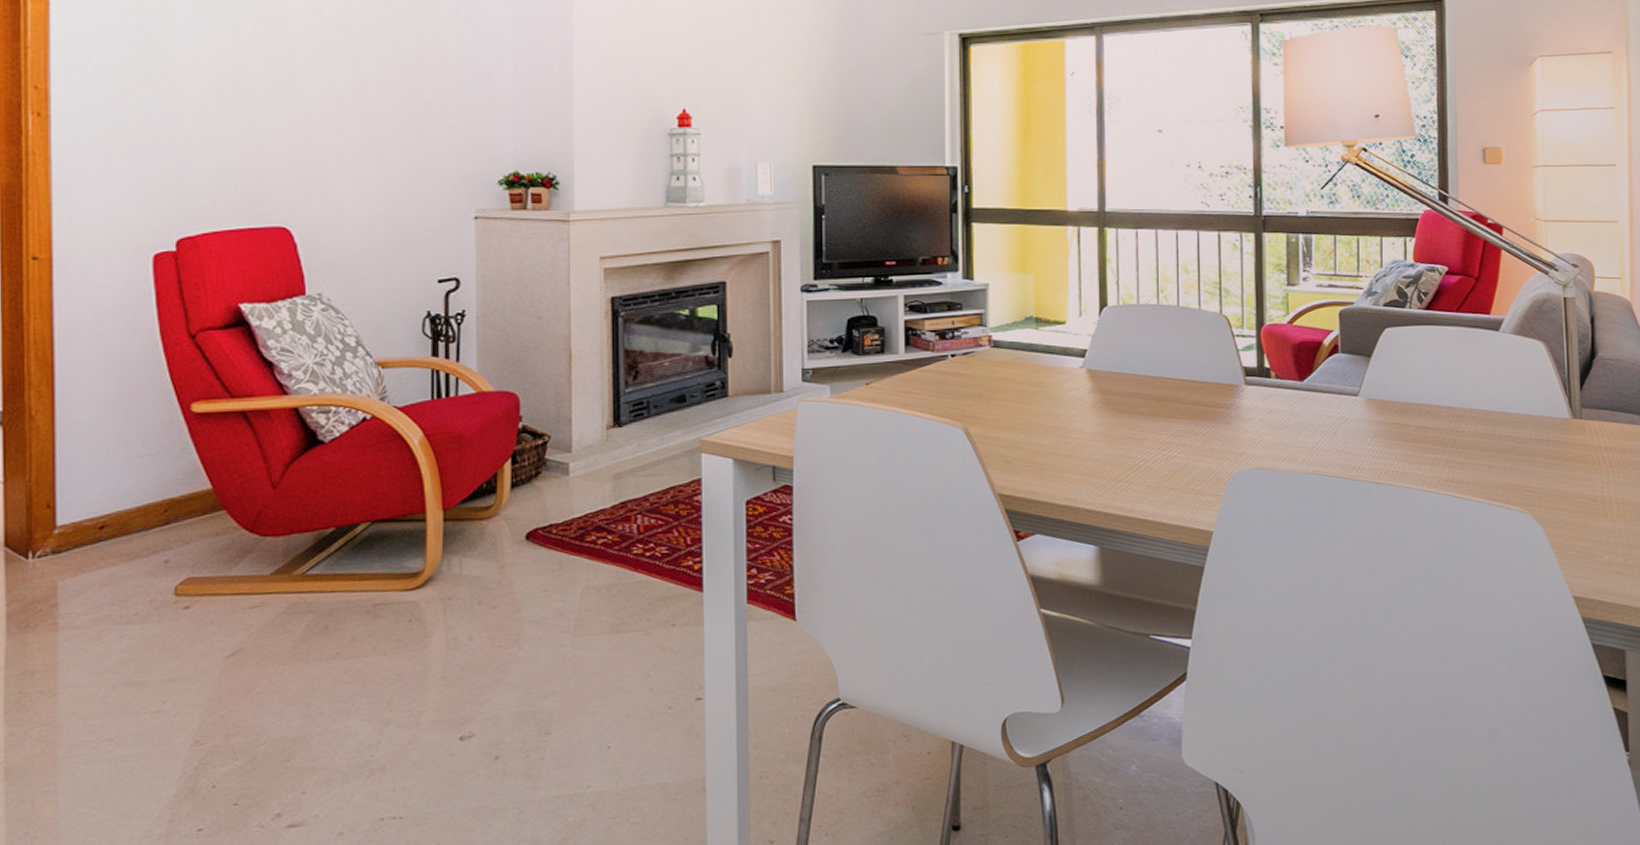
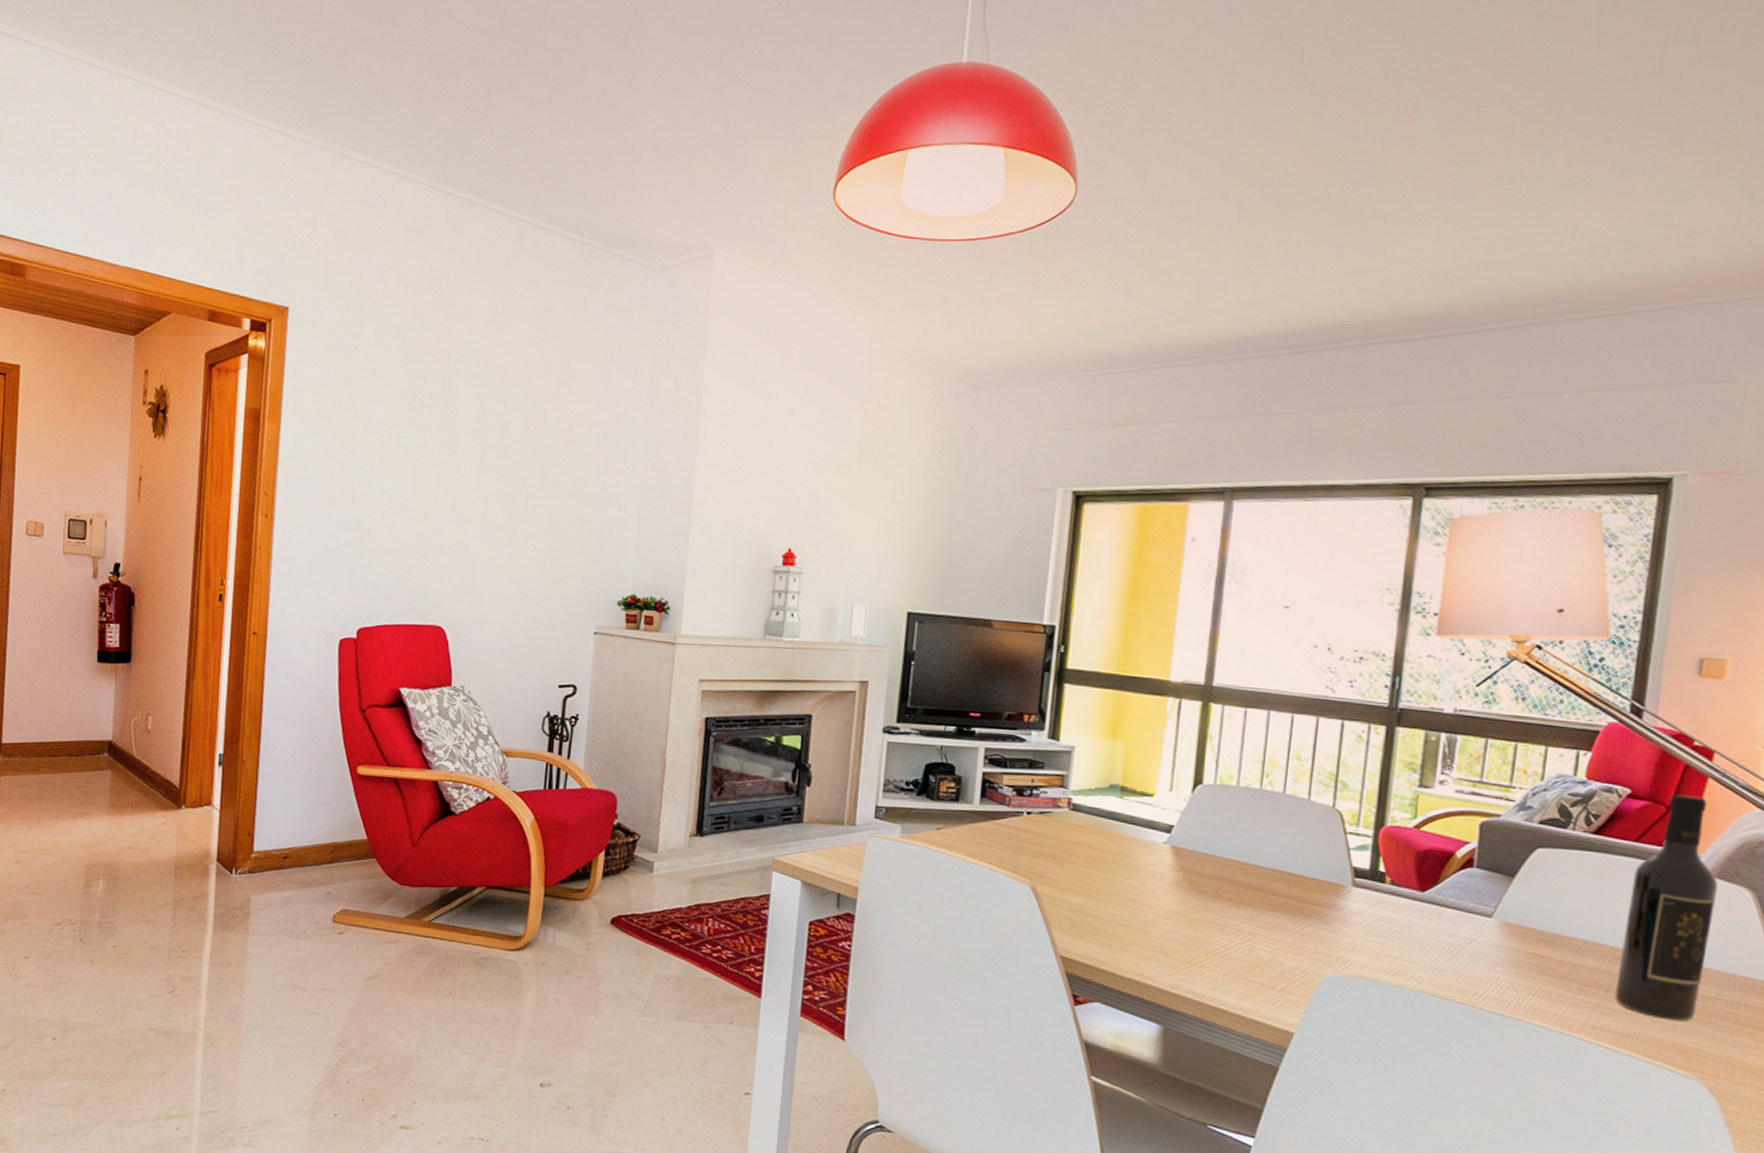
wine bottle: none [1458,267,1520,464] -> present [1614,794,1718,1021]

